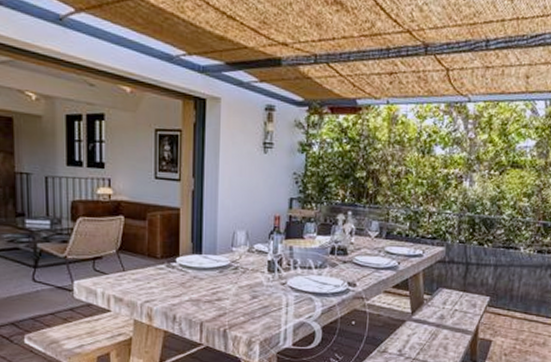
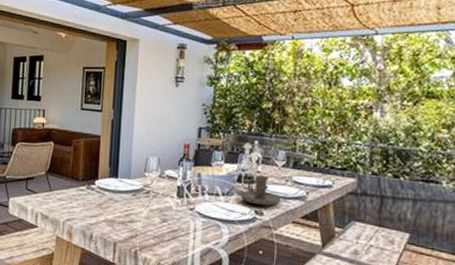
candle holder: none [333,247,374,277] -> present [240,175,281,206]

